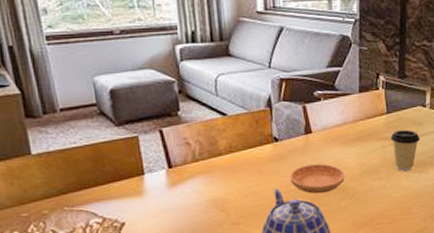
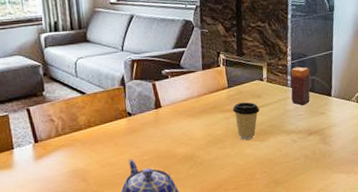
saucer: present [290,164,345,194] -> none [143,135,193,163]

